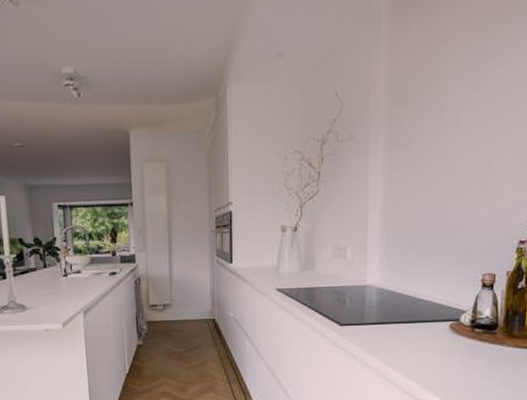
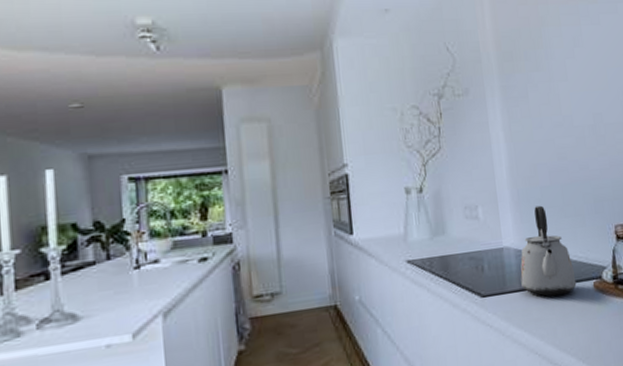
kettle: none [379,250,433,331] -> present [520,205,577,297]

